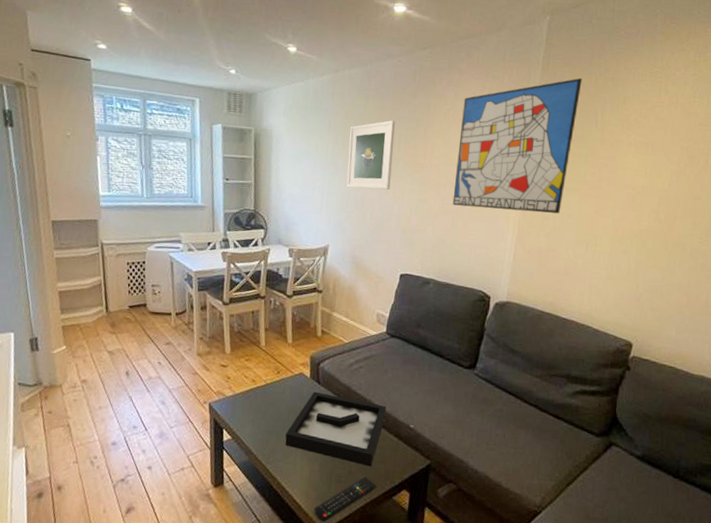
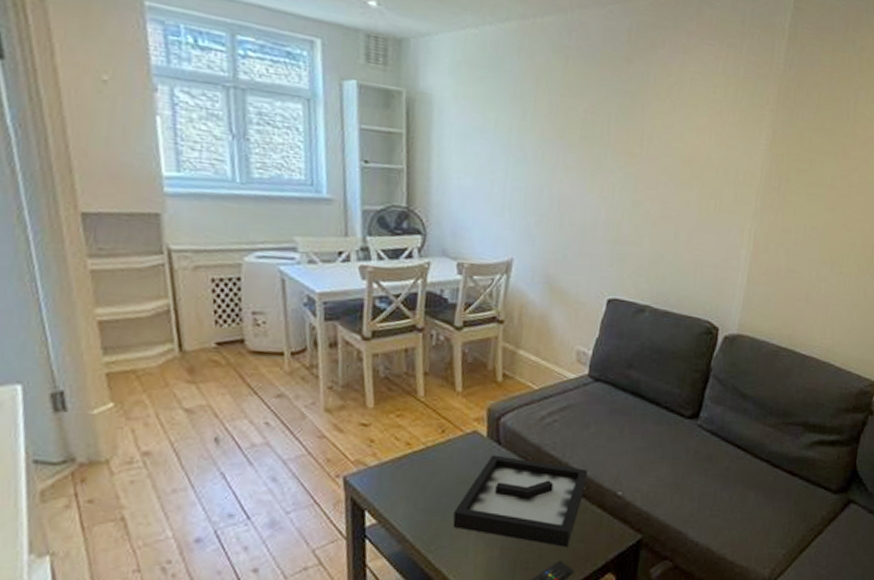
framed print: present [346,120,395,190] -> none [537,92,604,186]
wall art: present [452,77,582,214] -> none [675,54,835,226]

